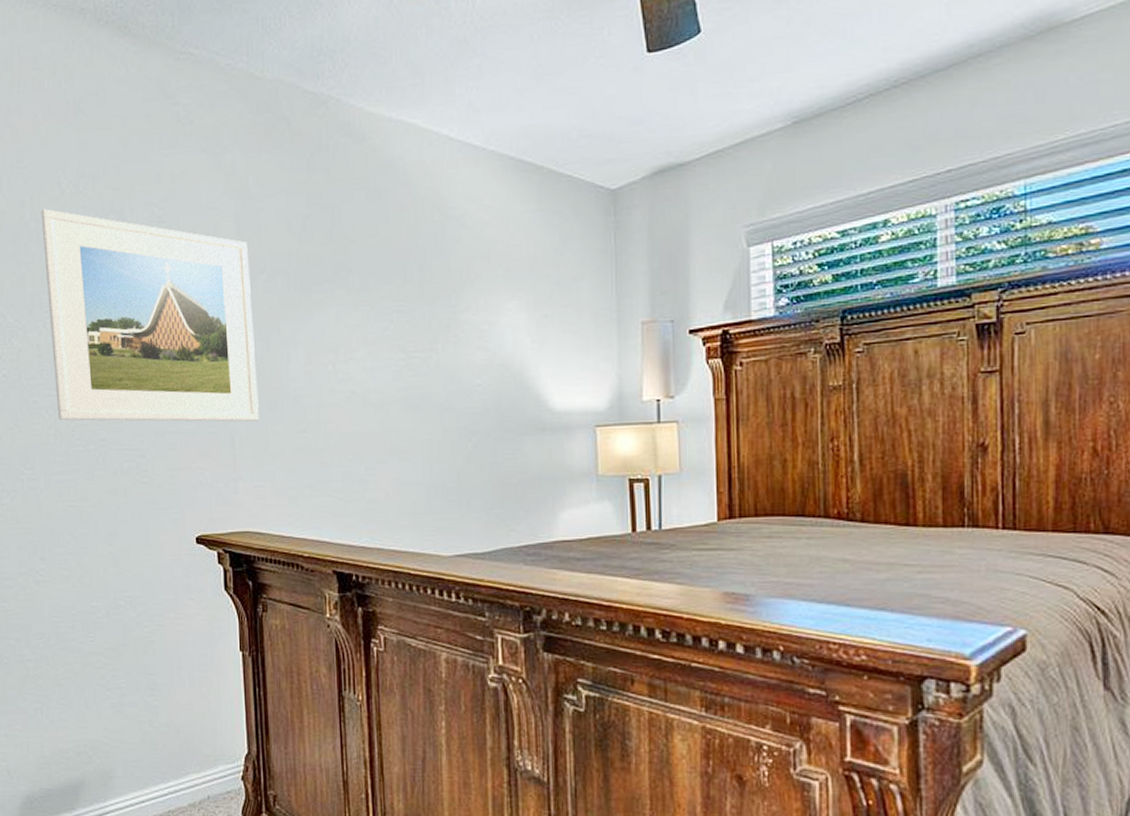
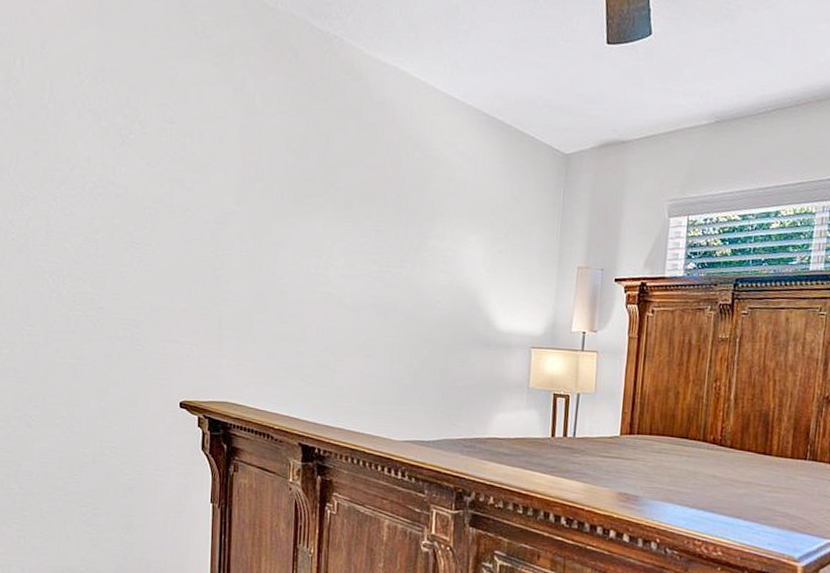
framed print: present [41,208,259,422] -> none [59,94,249,308]

